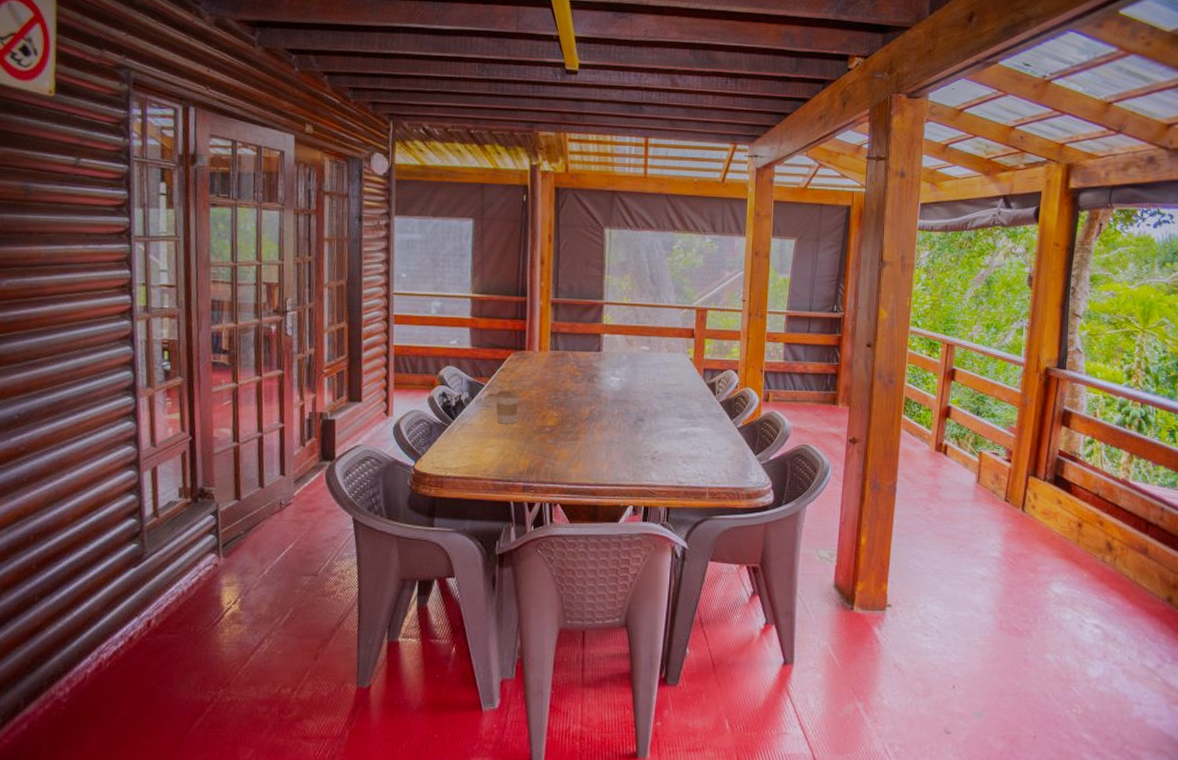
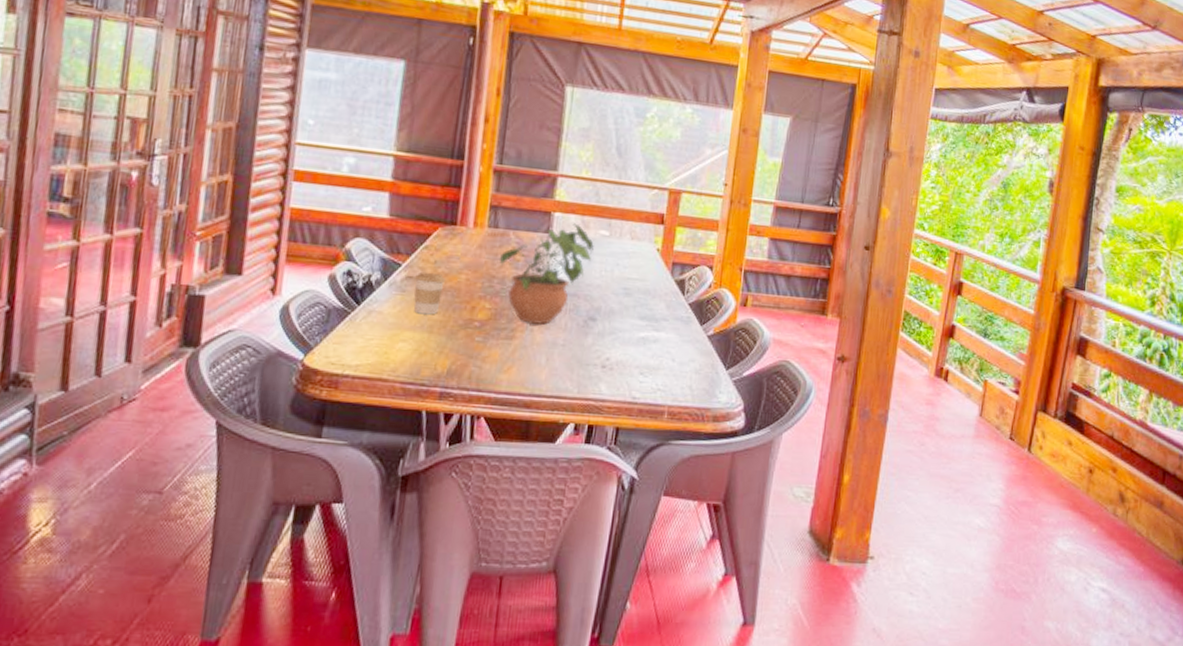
potted plant: none [561,342,638,428] -> present [499,223,594,325]

